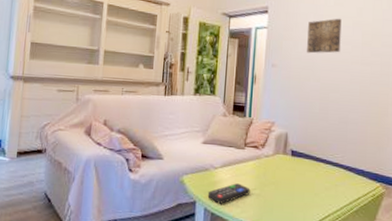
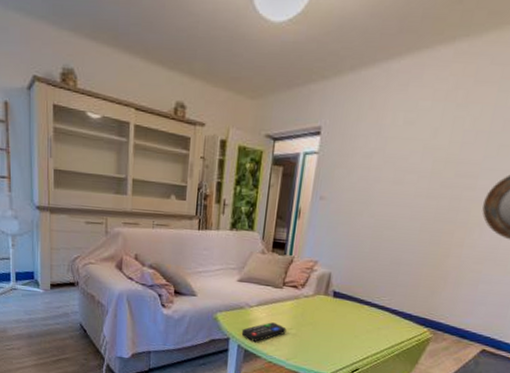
wall art: present [307,18,342,54] -> none [362,141,410,185]

